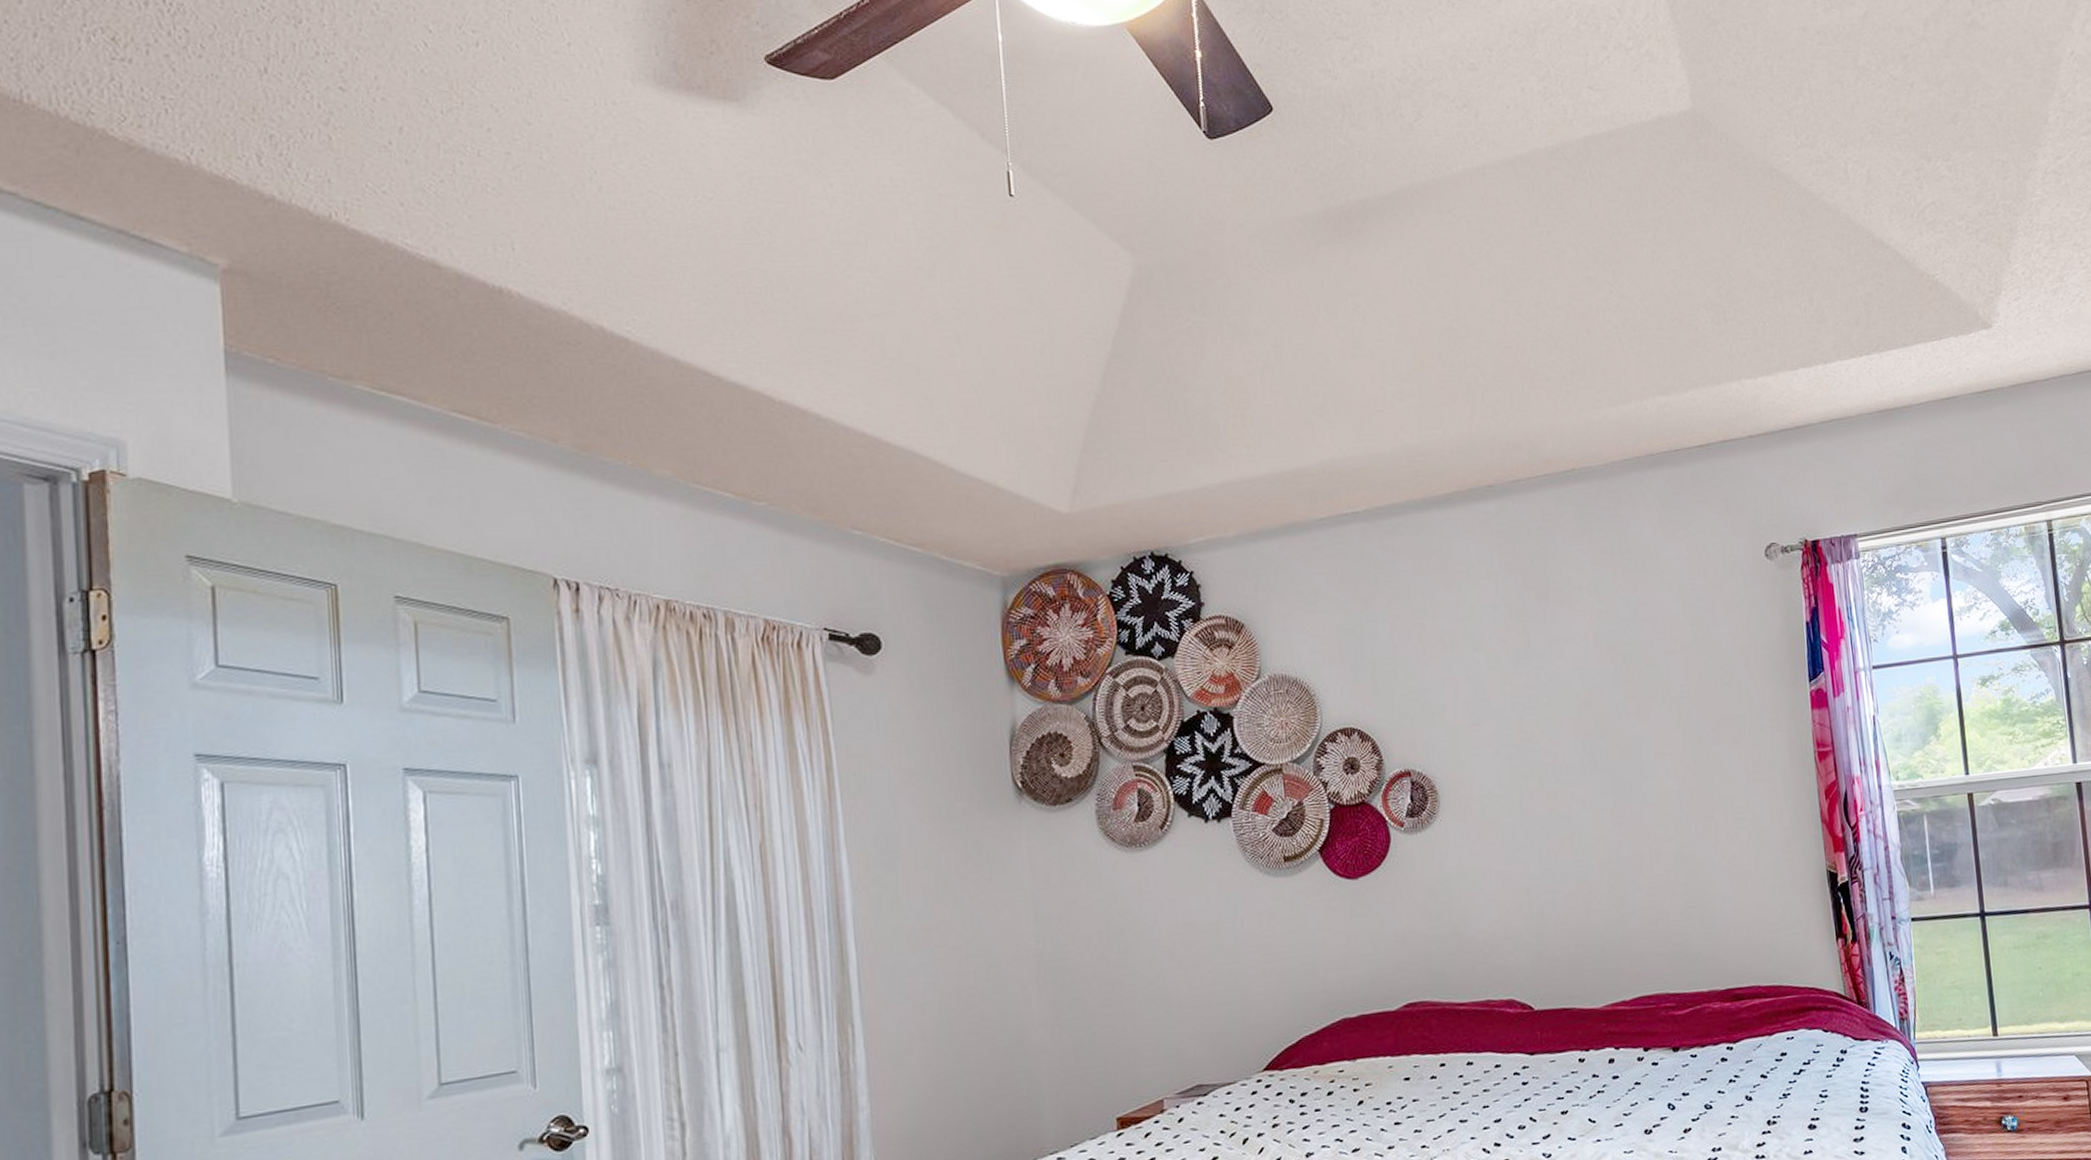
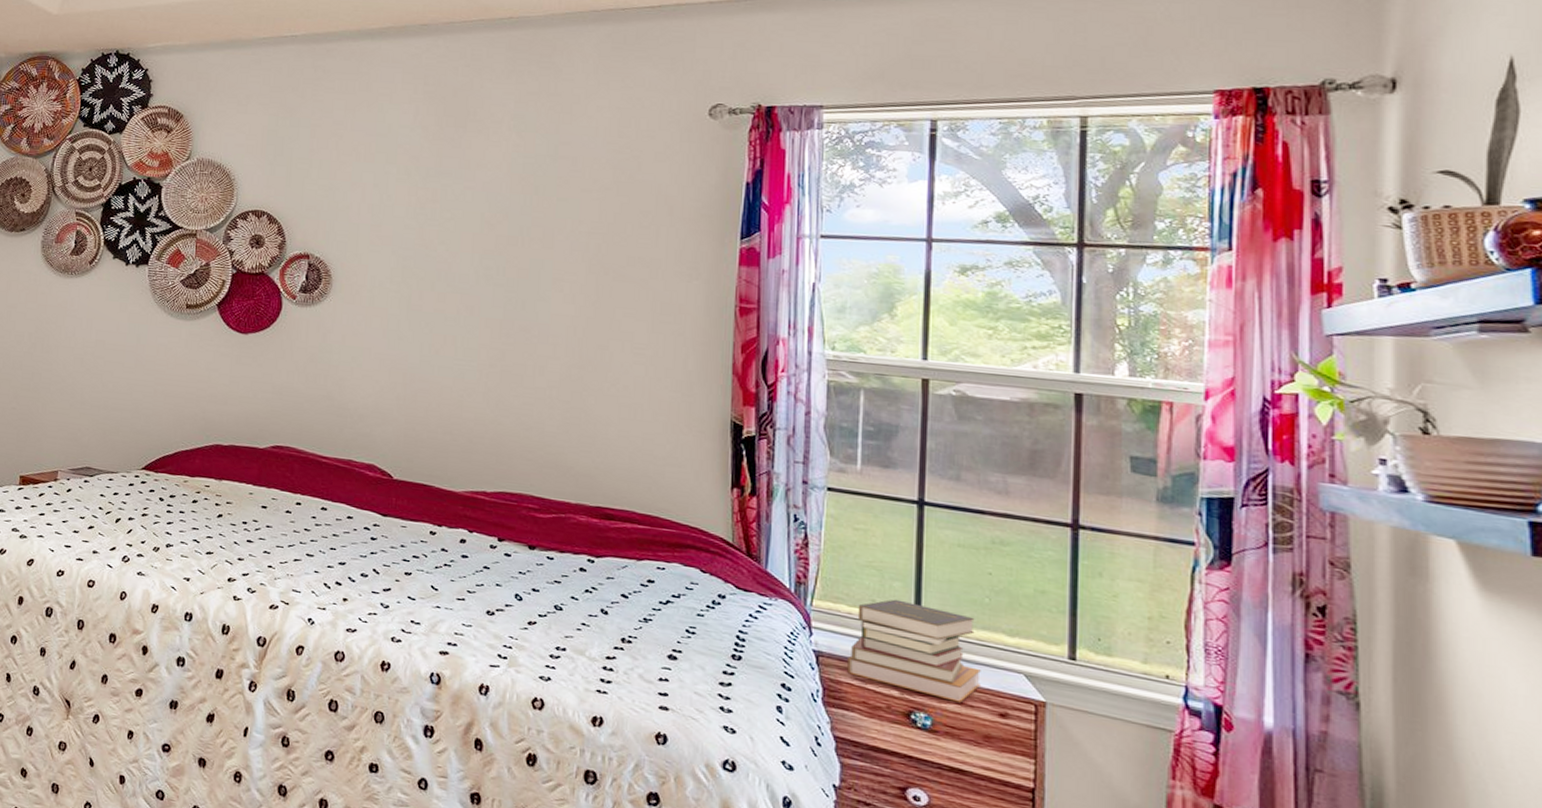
books: none [1949,1012,2047,1098] -> present [847,599,981,703]

